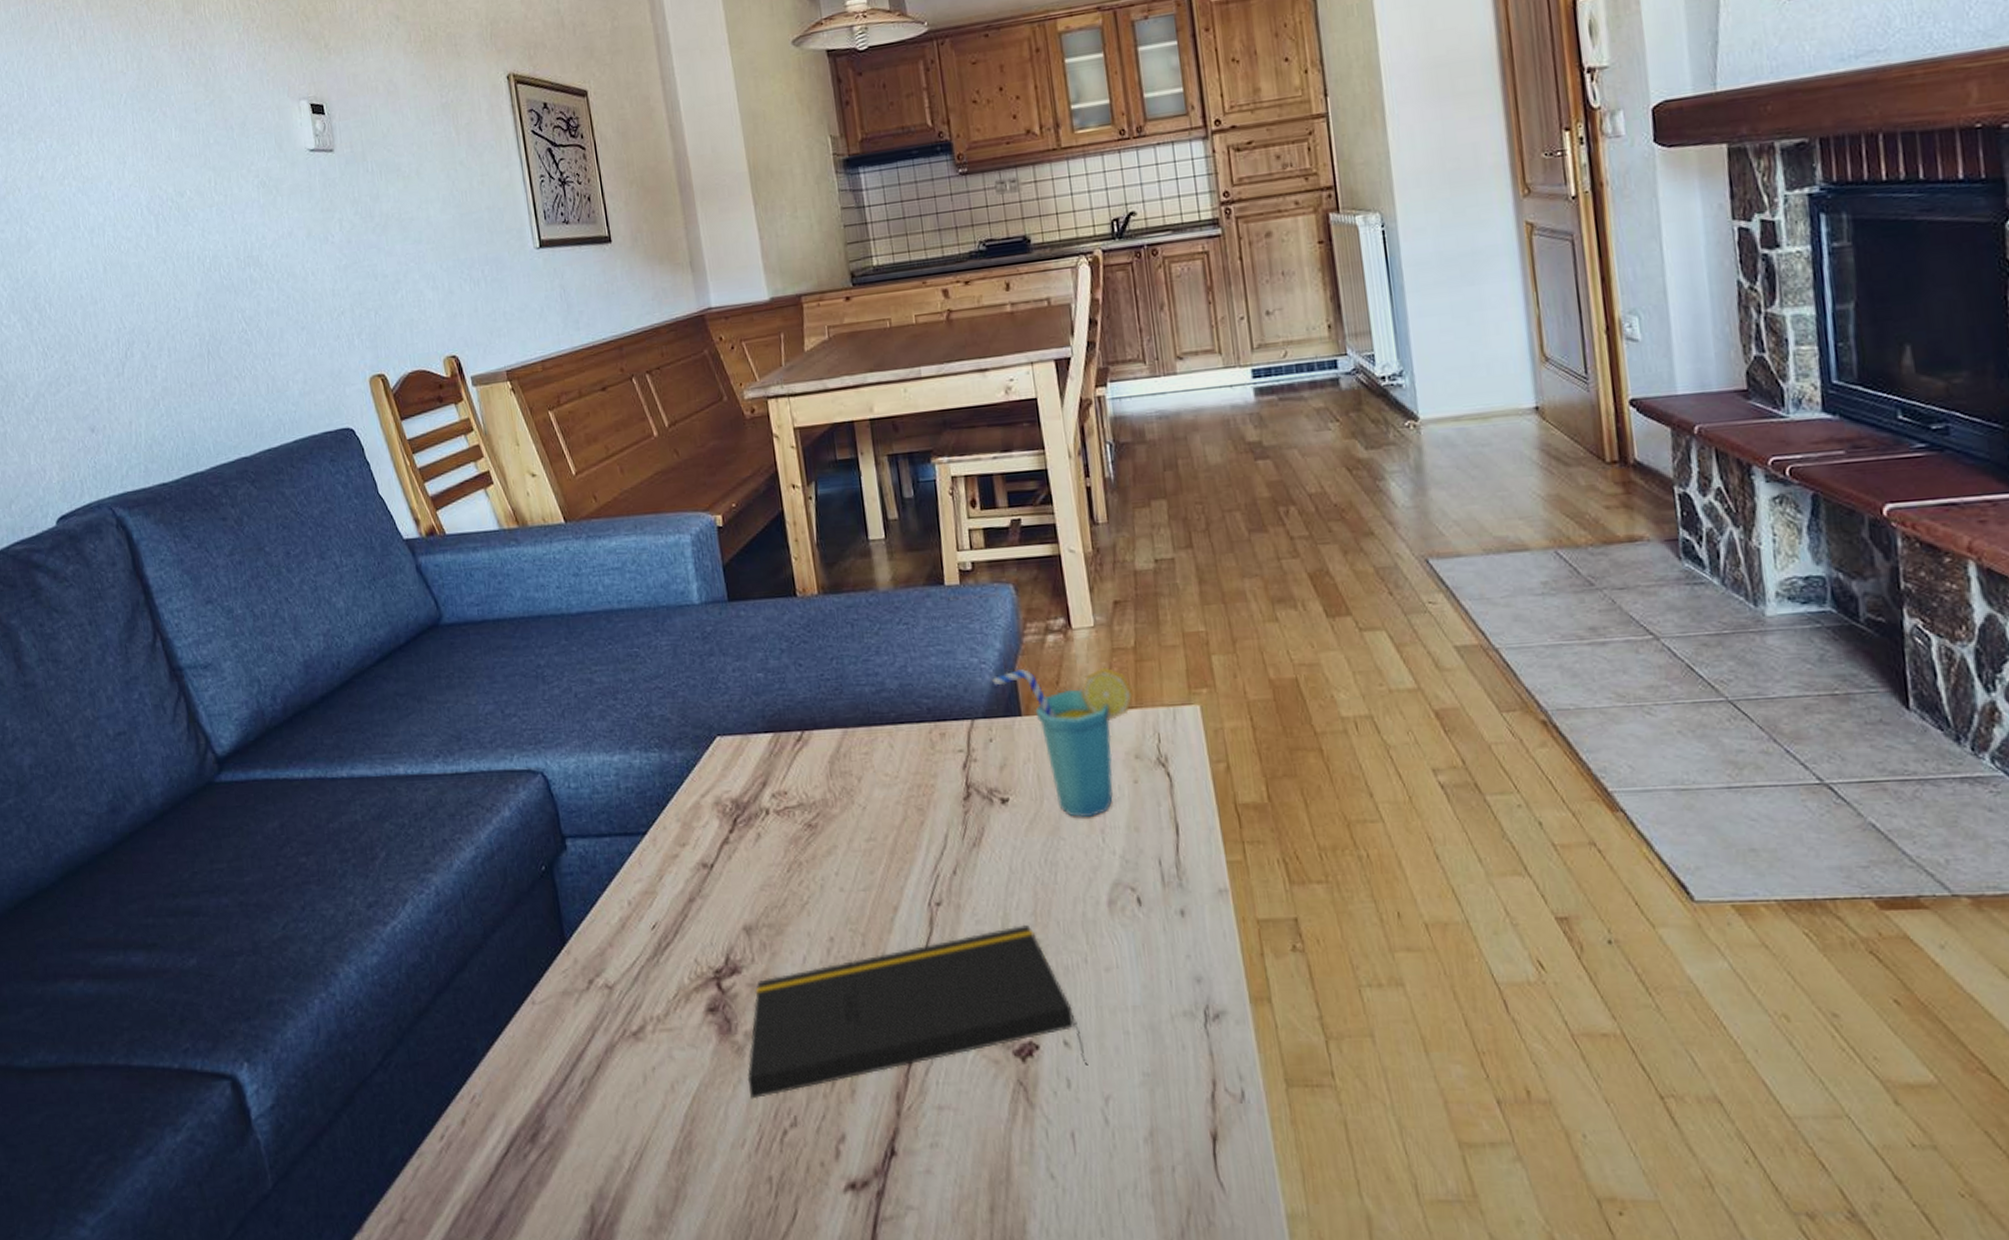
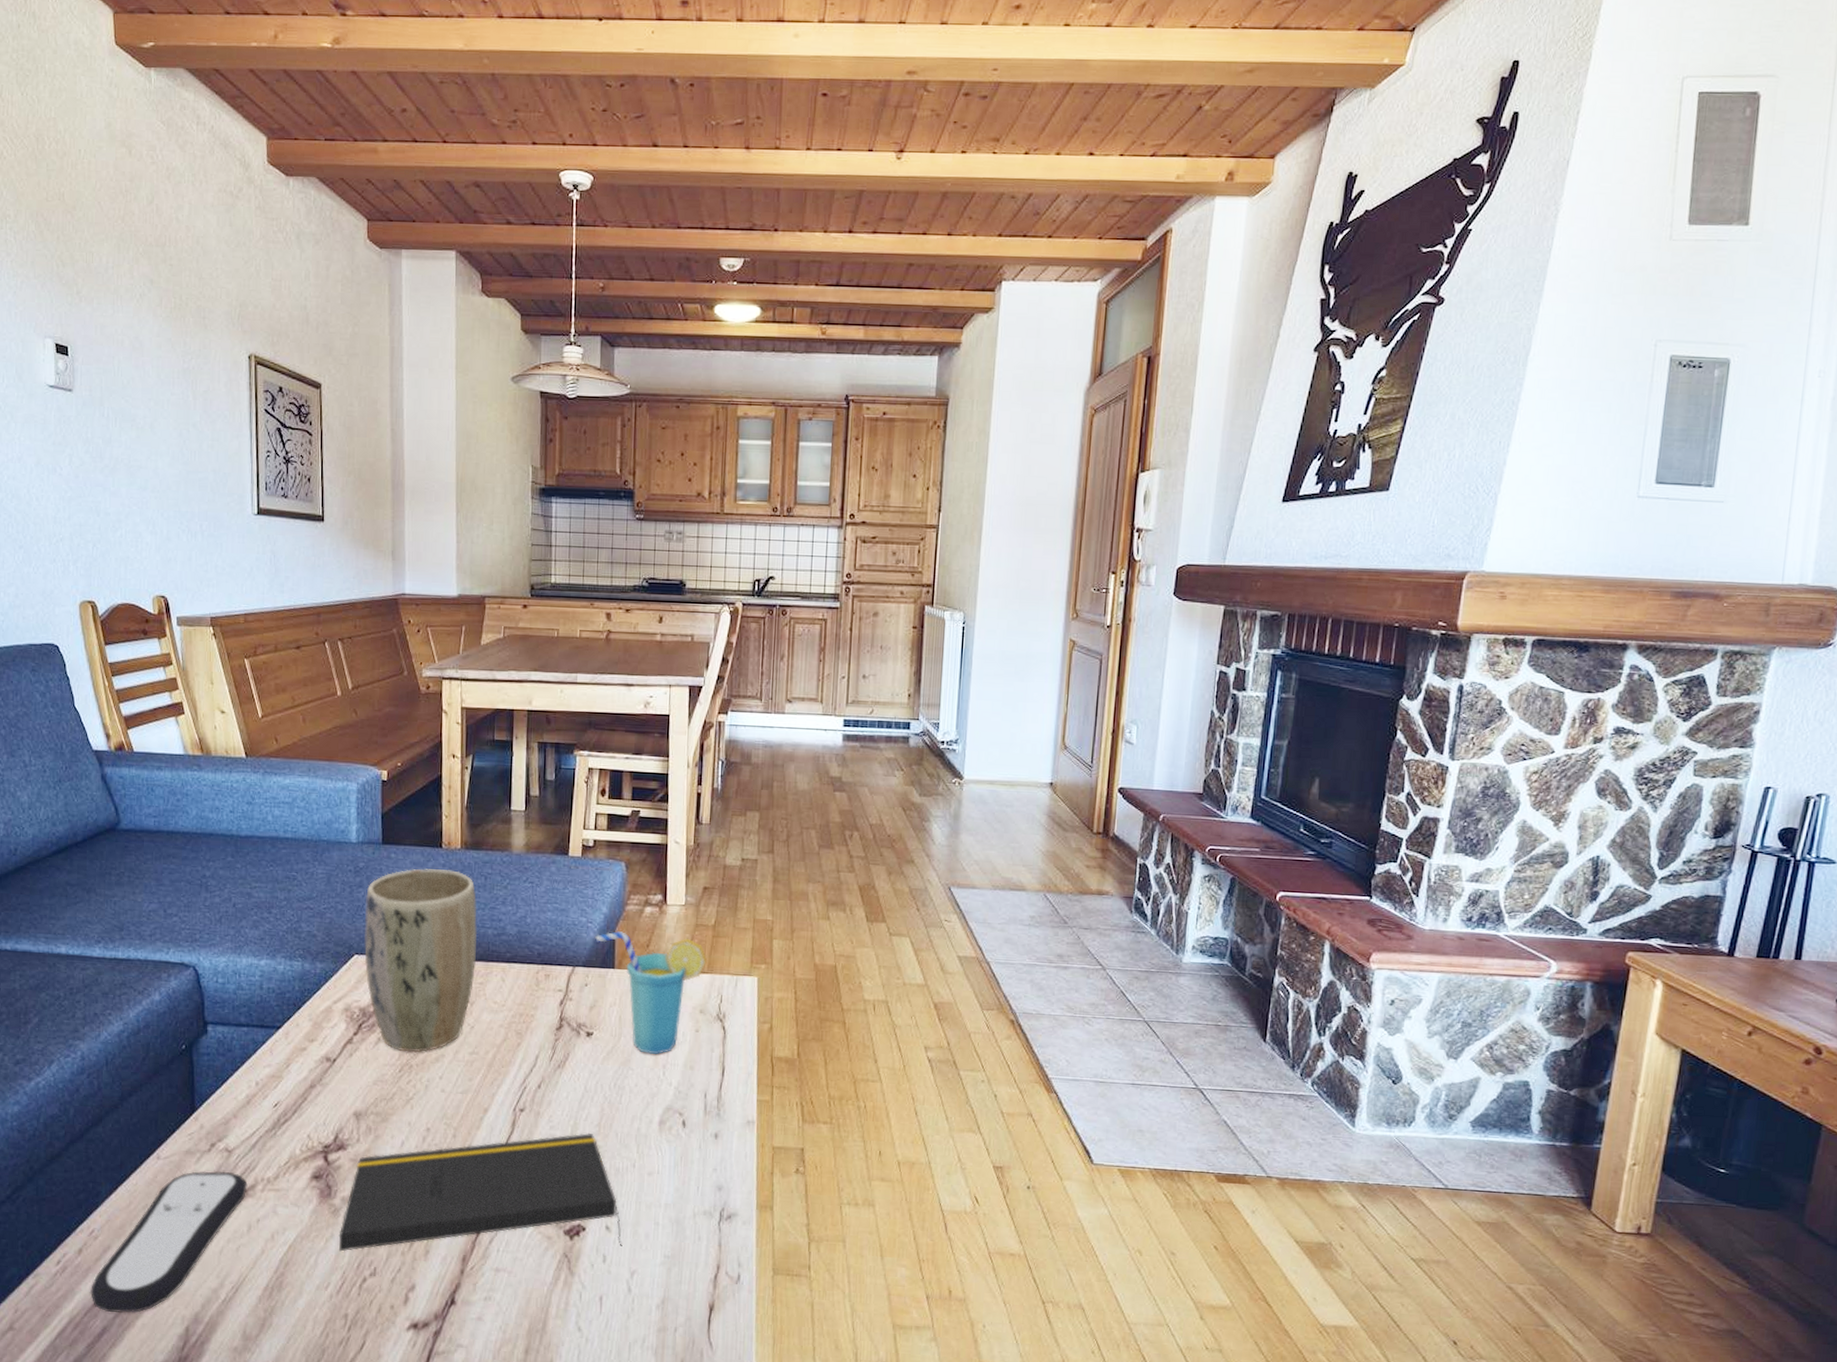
remote control: none [480,1013,637,1193] -> present [89,1171,248,1313]
plant pot: none [719,621,858,847] -> present [364,868,478,1053]

